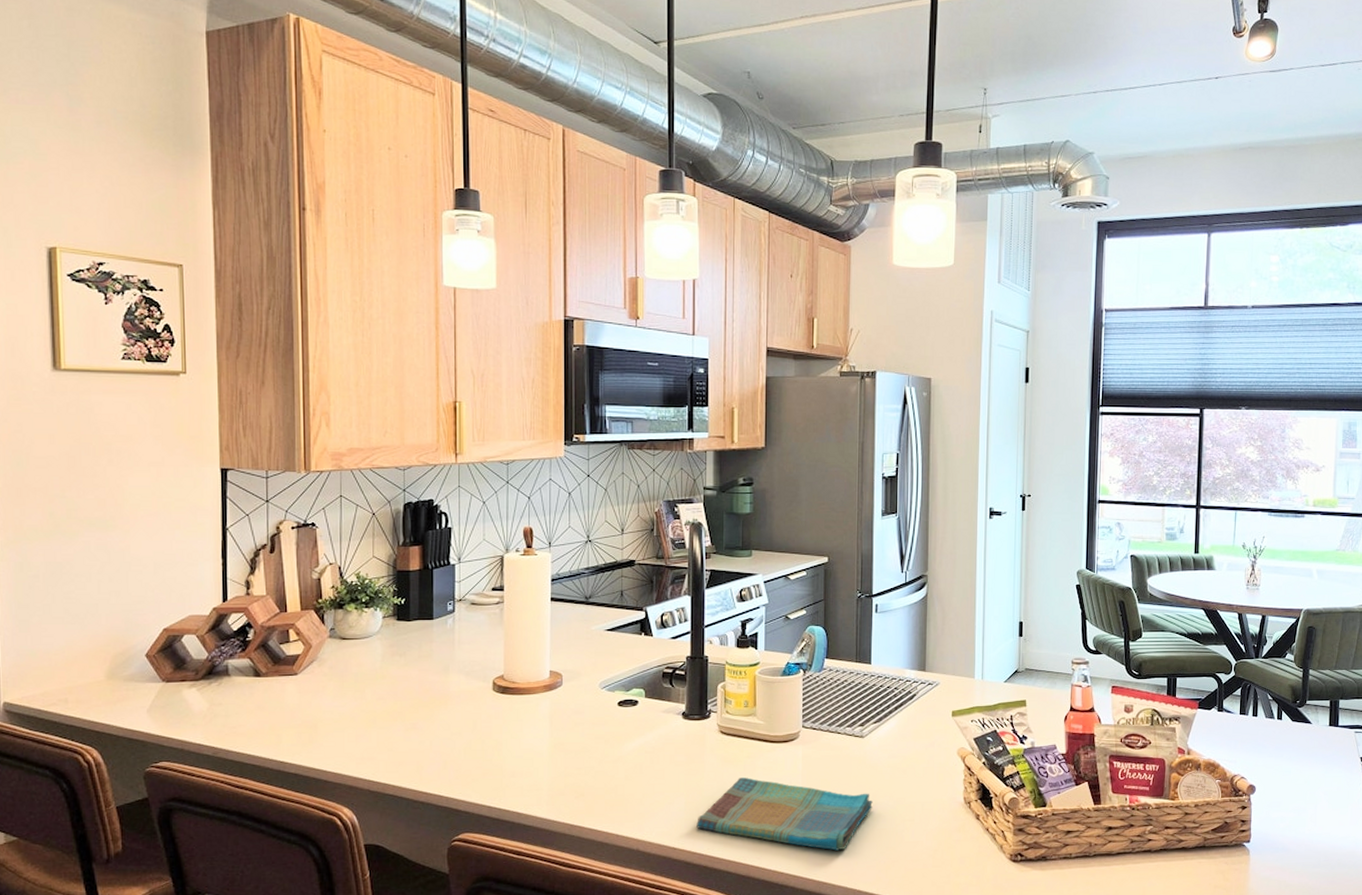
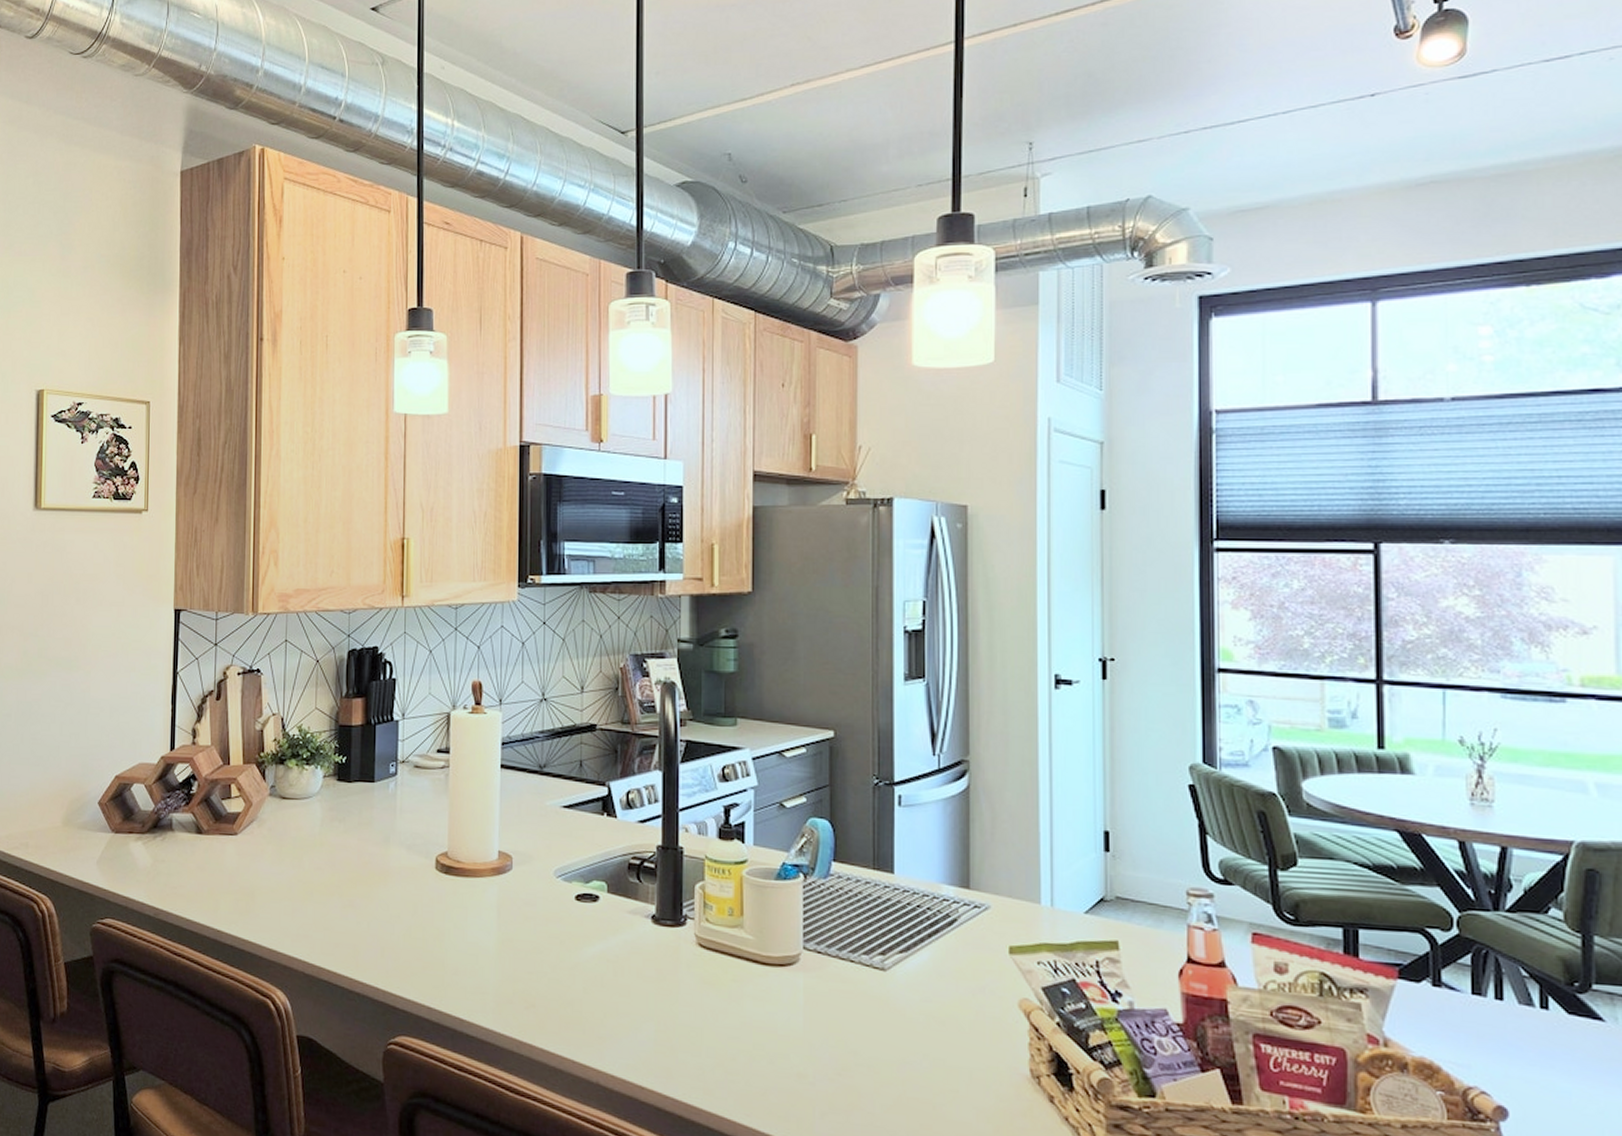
dish towel: present [696,777,873,851] -> none [669,1006,900,1120]

